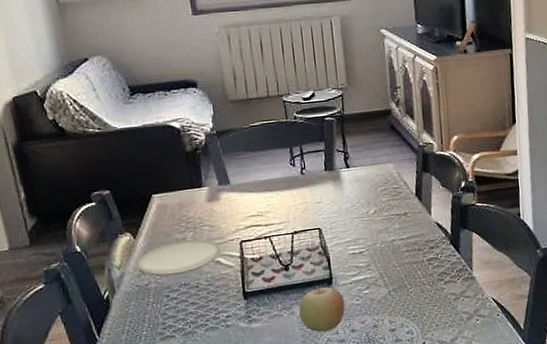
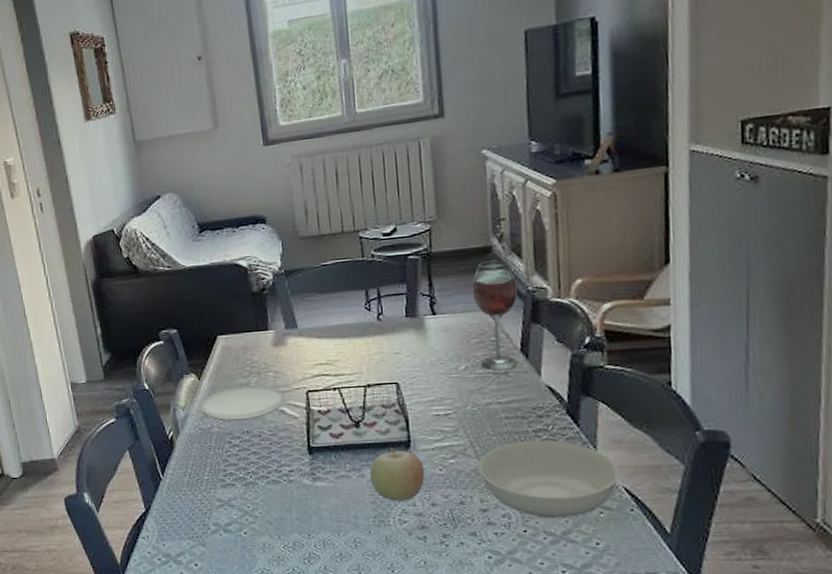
wineglass: none [377,121,413,213] -> present [472,260,517,371]
bowl: none [387,266,489,330] -> present [478,440,619,519]

